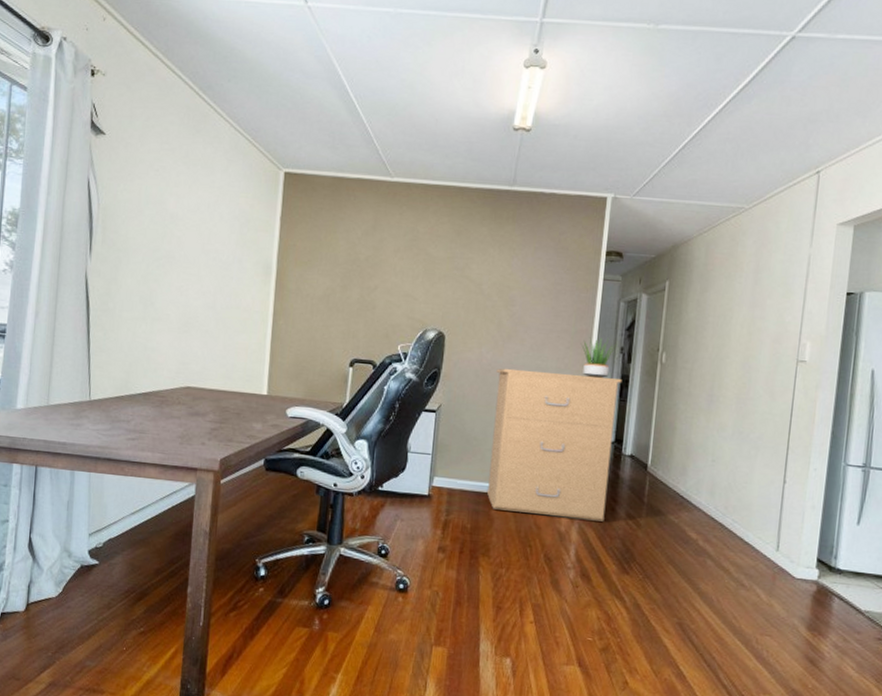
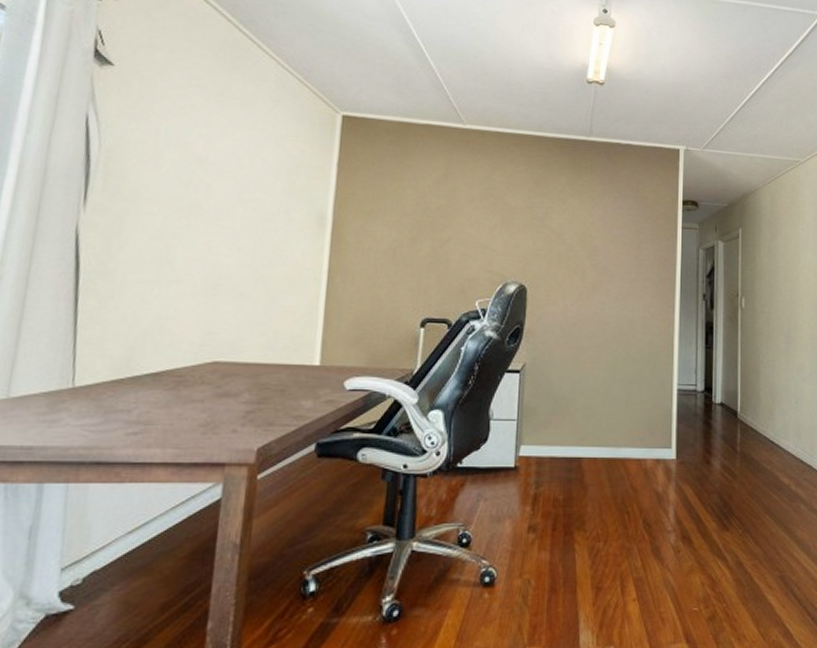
filing cabinet: present [486,368,623,522] -> none [578,320,707,477]
potted plant: present [580,337,618,379] -> none [664,285,700,327]

